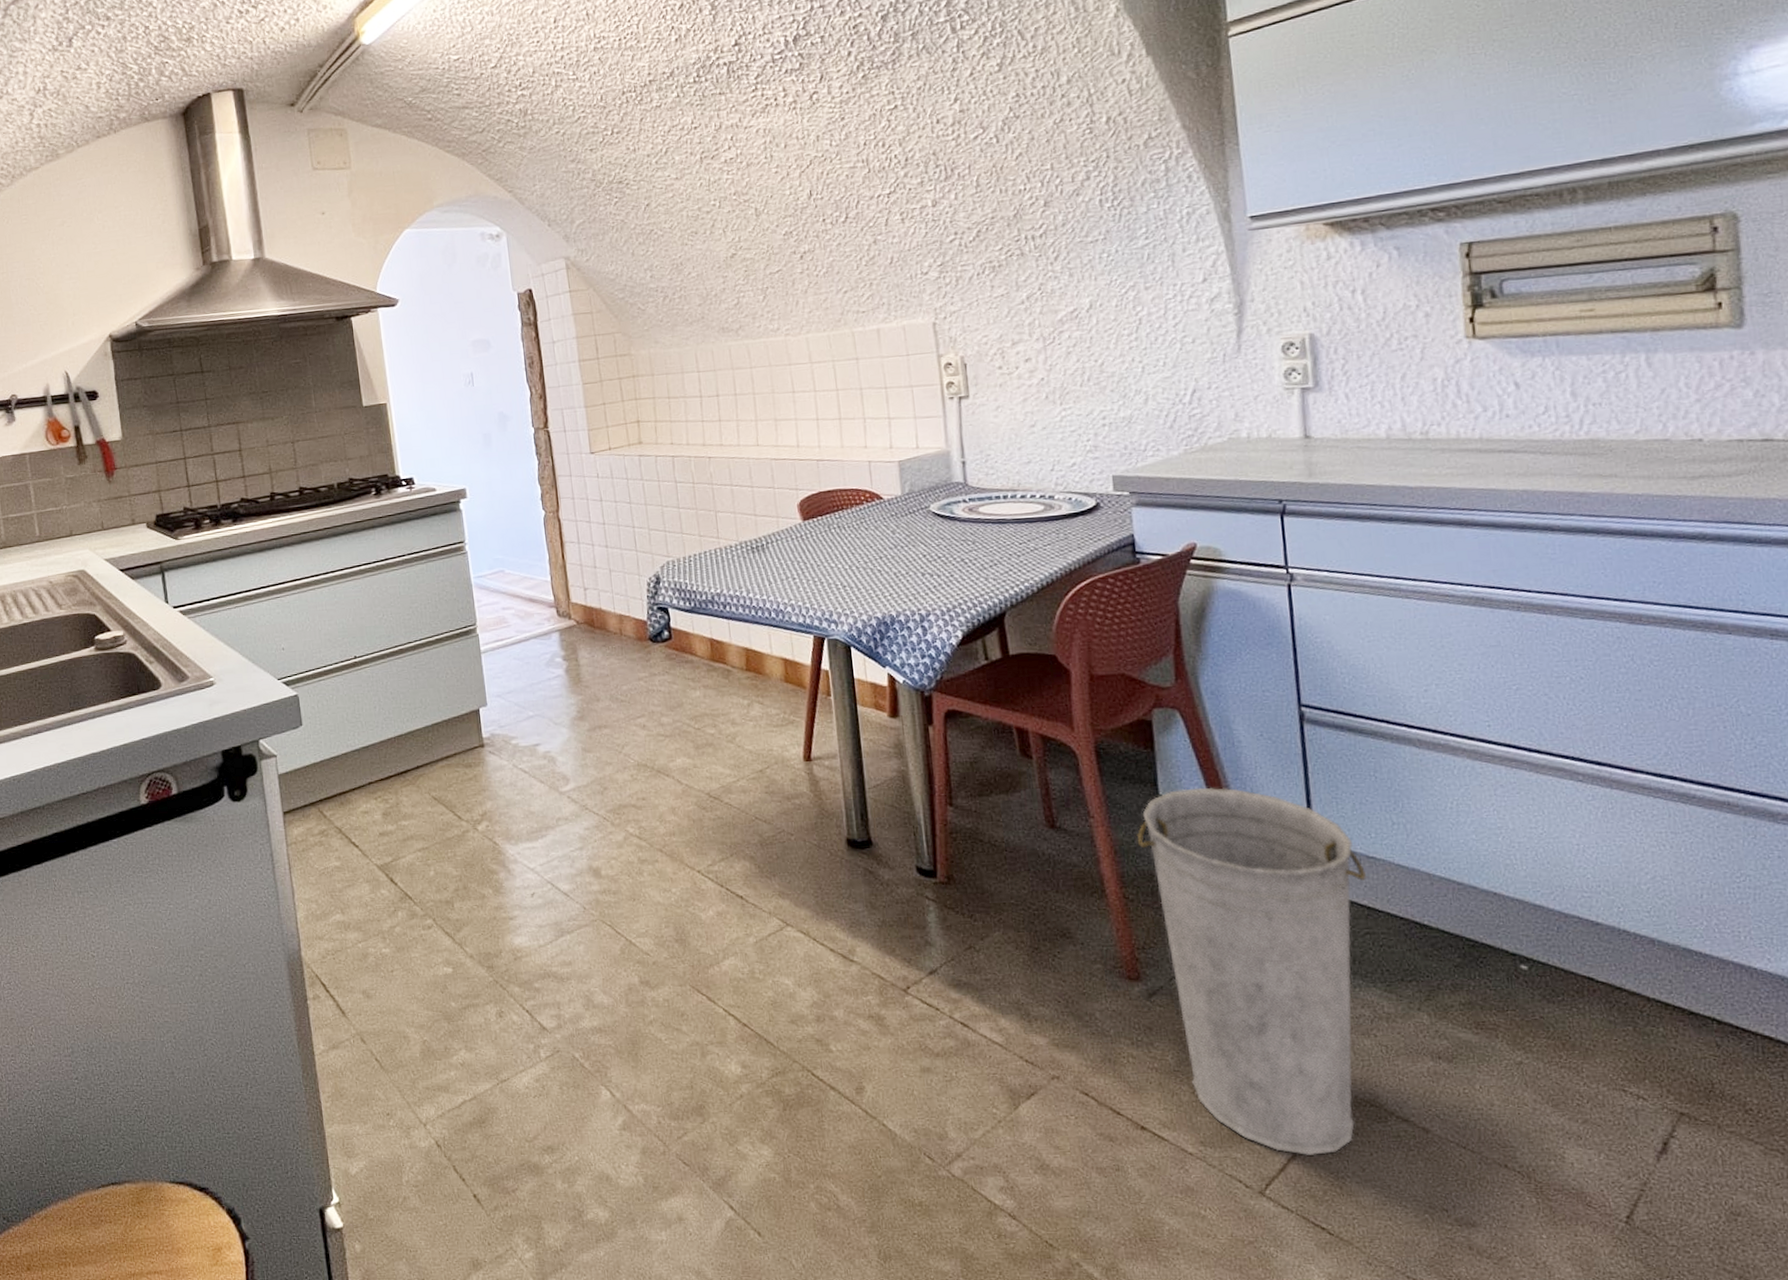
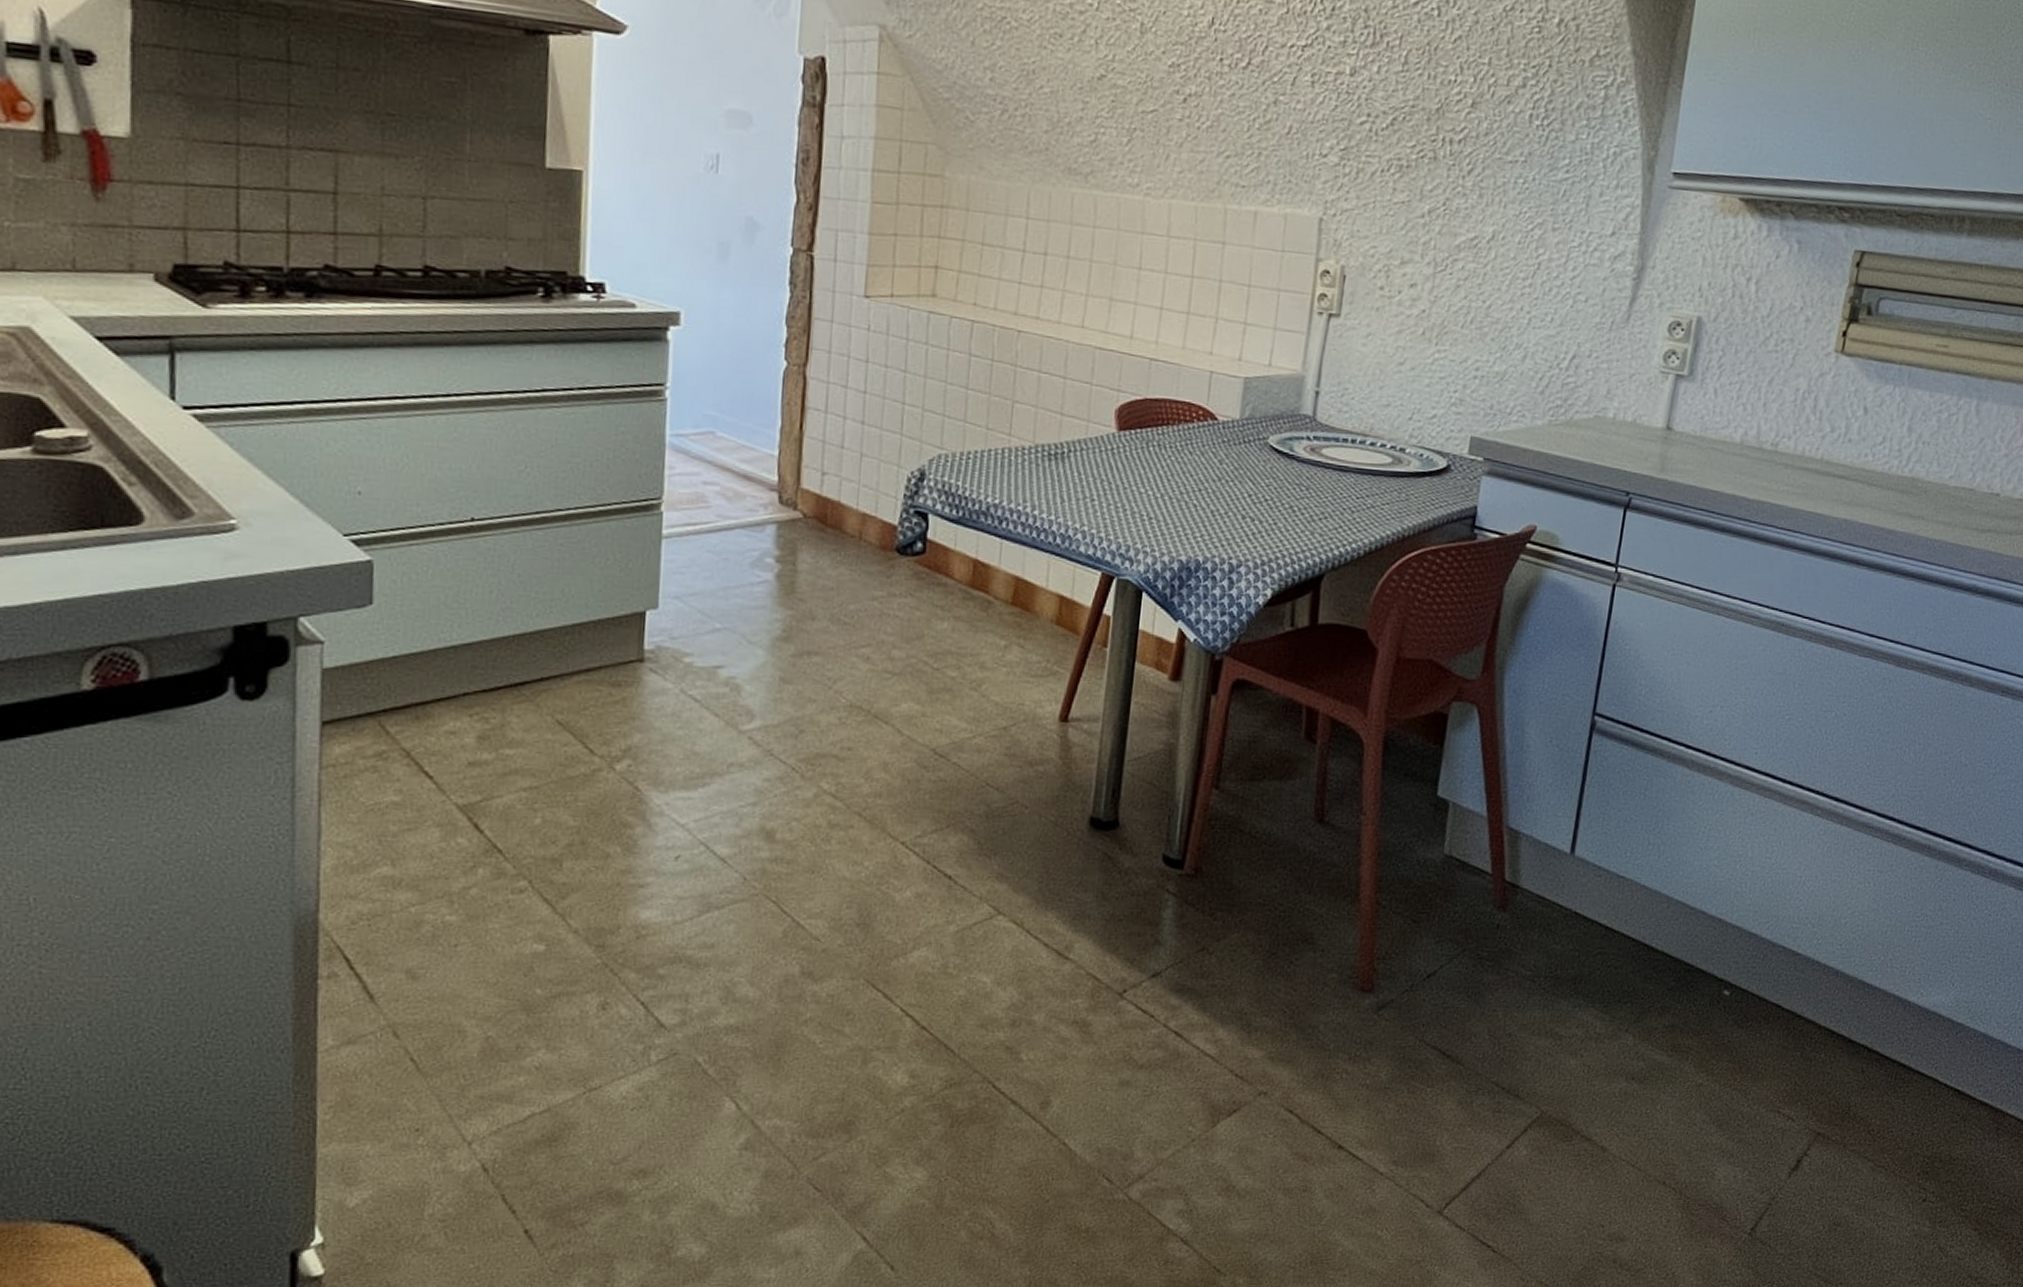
bucket: present [1136,787,1367,1155] -> none [1399,791,1613,1174]

